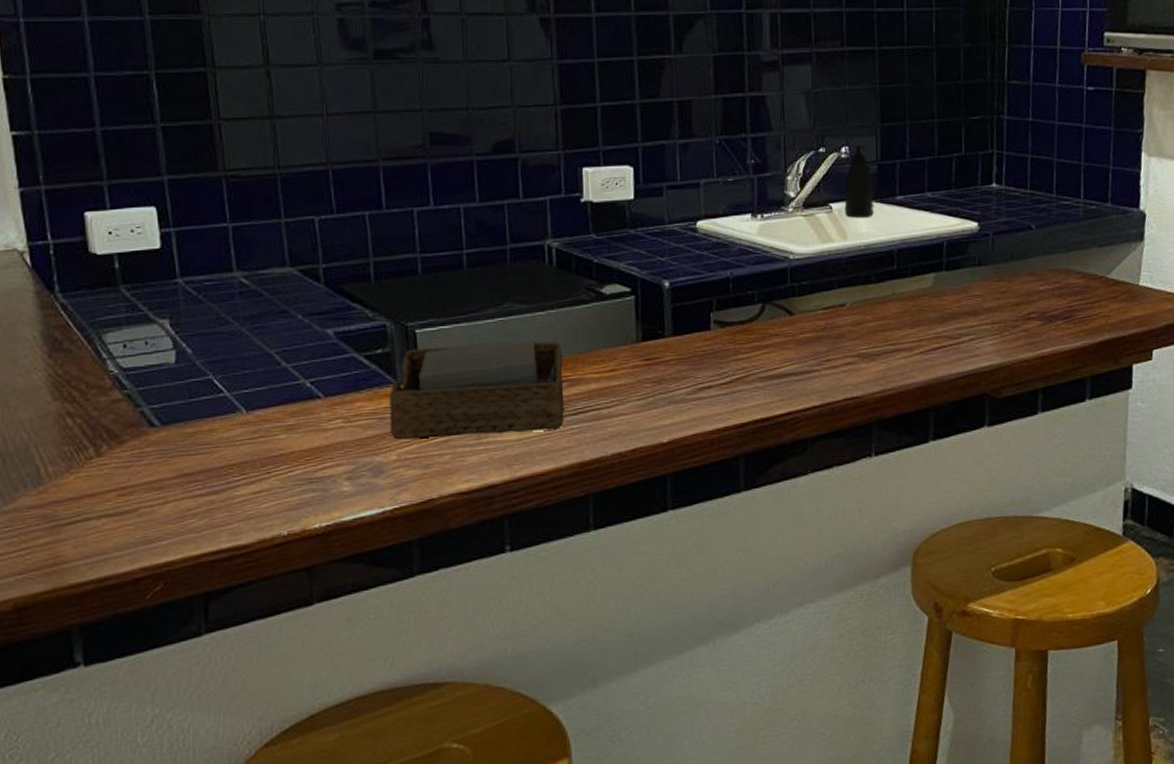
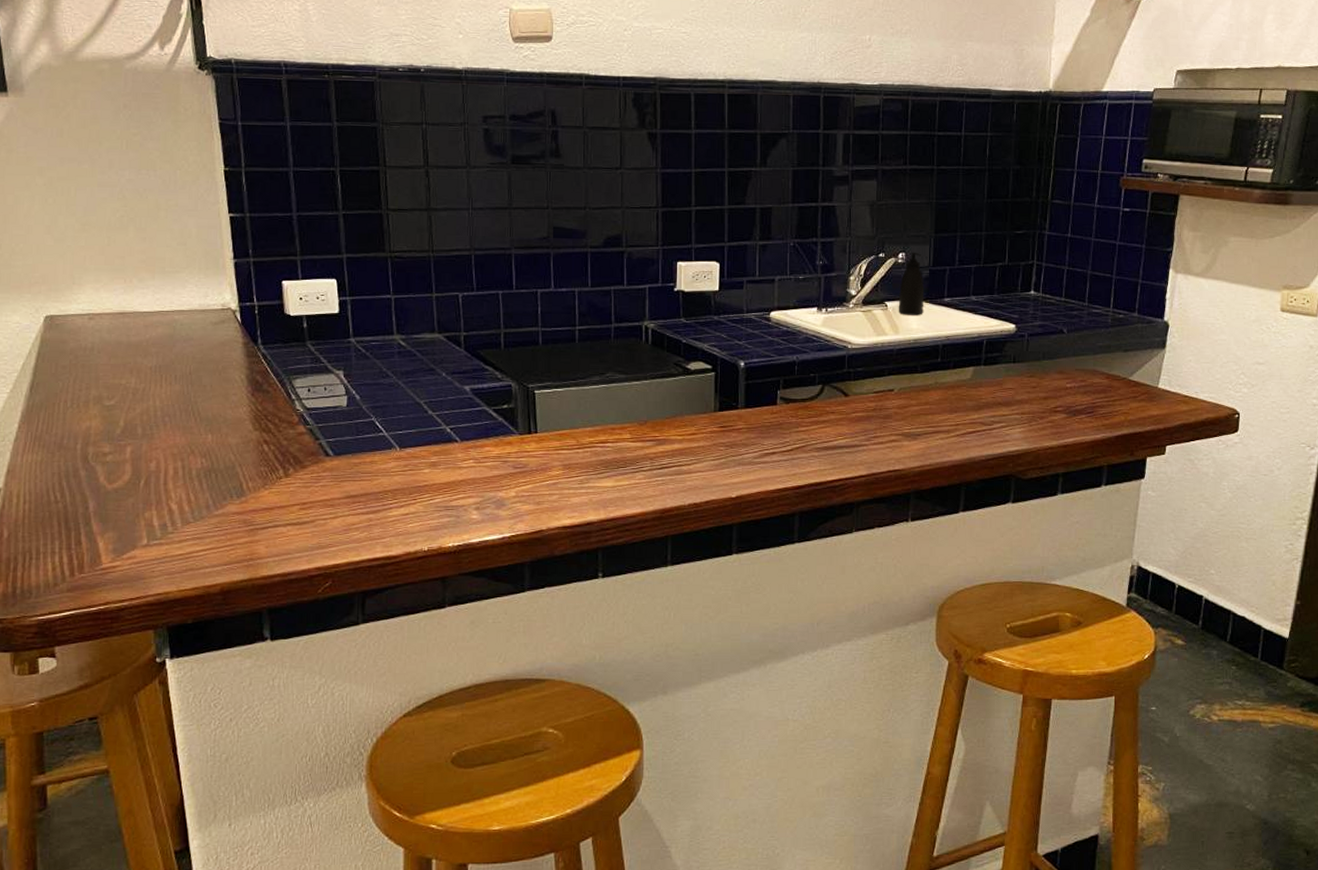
napkin holder: present [389,341,565,440] -> none [511,405,654,481]

